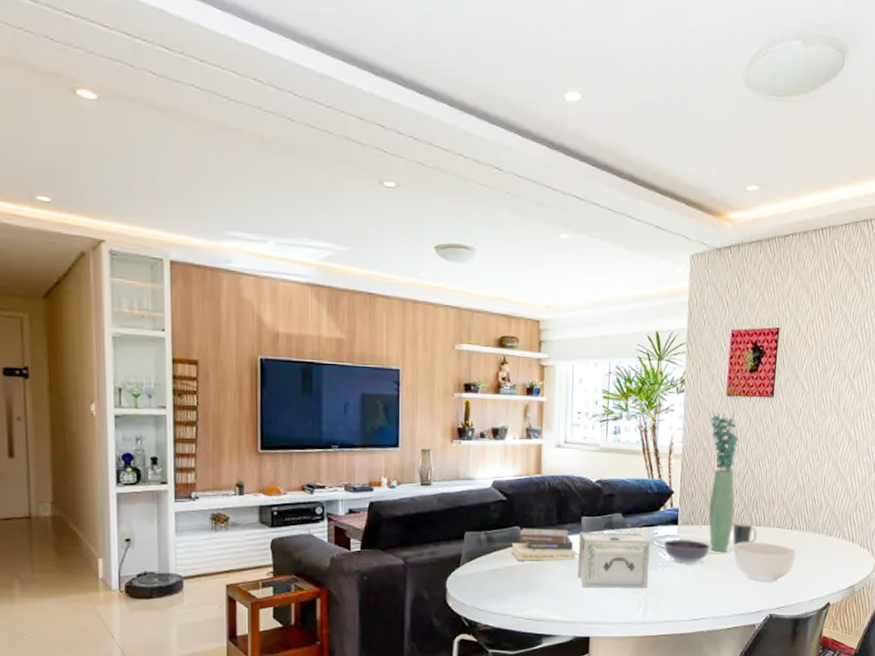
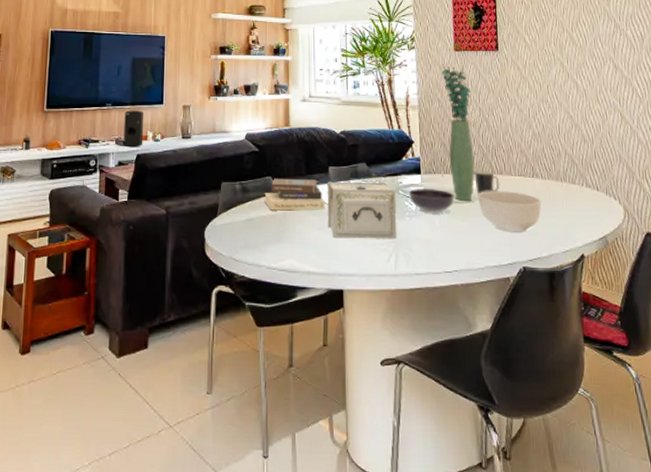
speaker: none [354,453,377,495] -> present [123,110,144,148]

